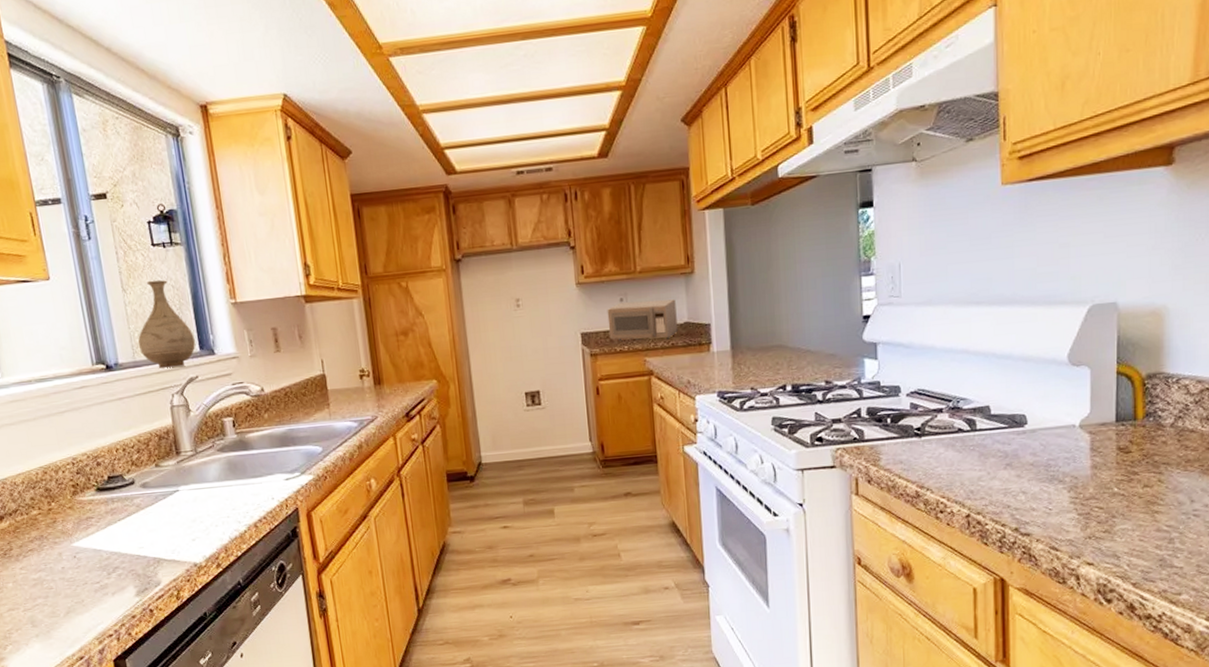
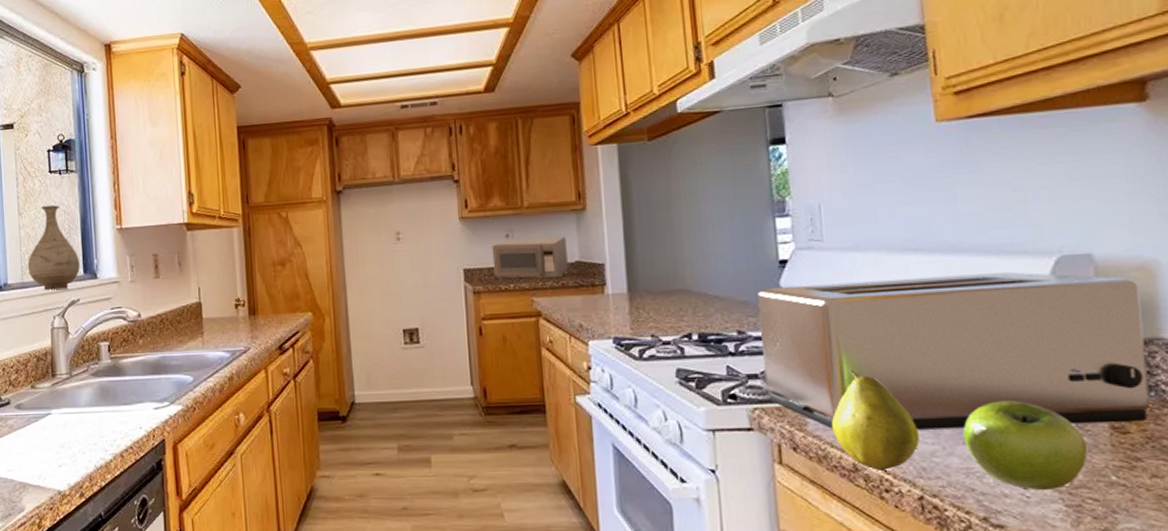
toaster: none [844,320,1150,463] -> present [758,272,1150,430]
fruit: none [900,410,969,496] -> present [831,368,919,472]
fruit: none [1004,430,1098,503] -> present [963,401,1087,490]

